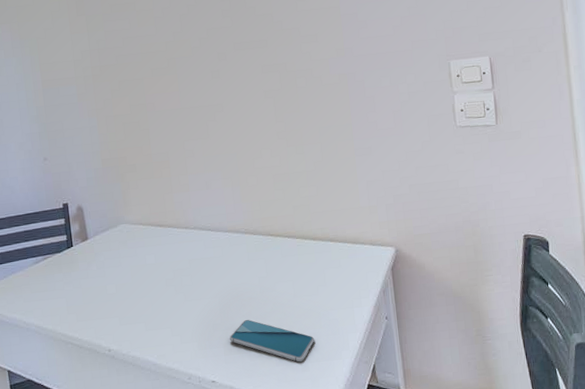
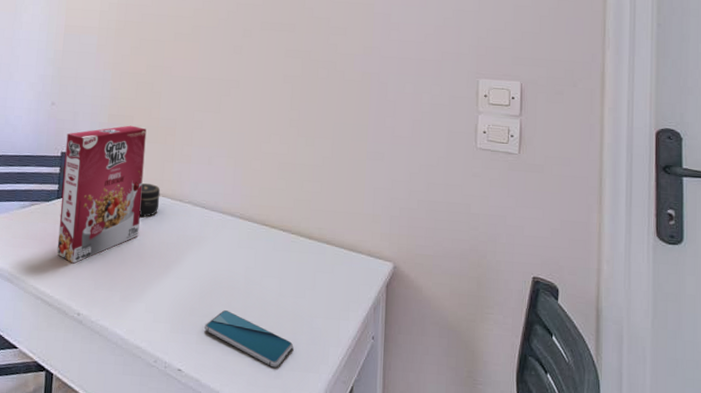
cereal box: none [65,166,152,306] -> present [56,125,147,264]
jar: none [146,217,167,250] -> present [139,183,161,217]

